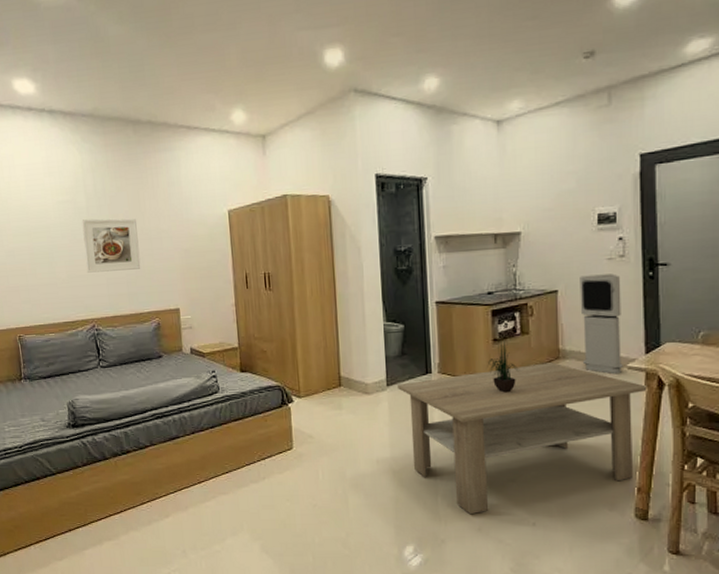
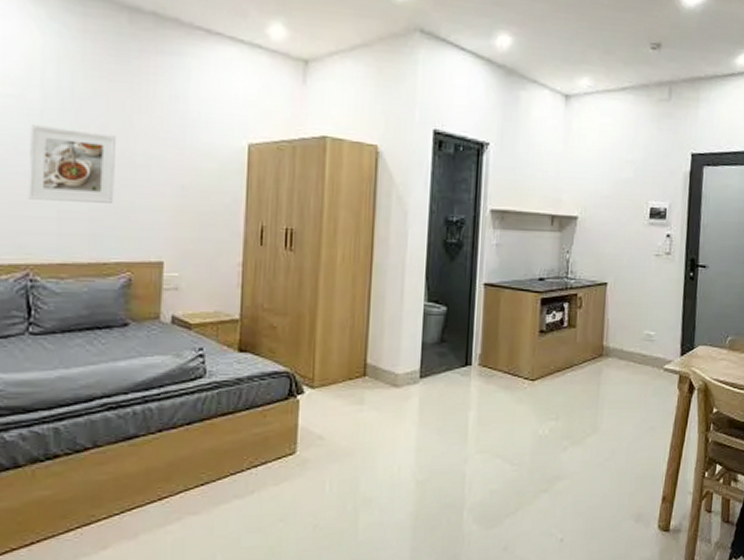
coffee table: present [398,362,647,515] -> none [432,360,680,532]
potted plant: present [487,340,520,393] -> none [531,333,564,391]
air purifier: present [580,274,623,375] -> none [623,270,665,376]

